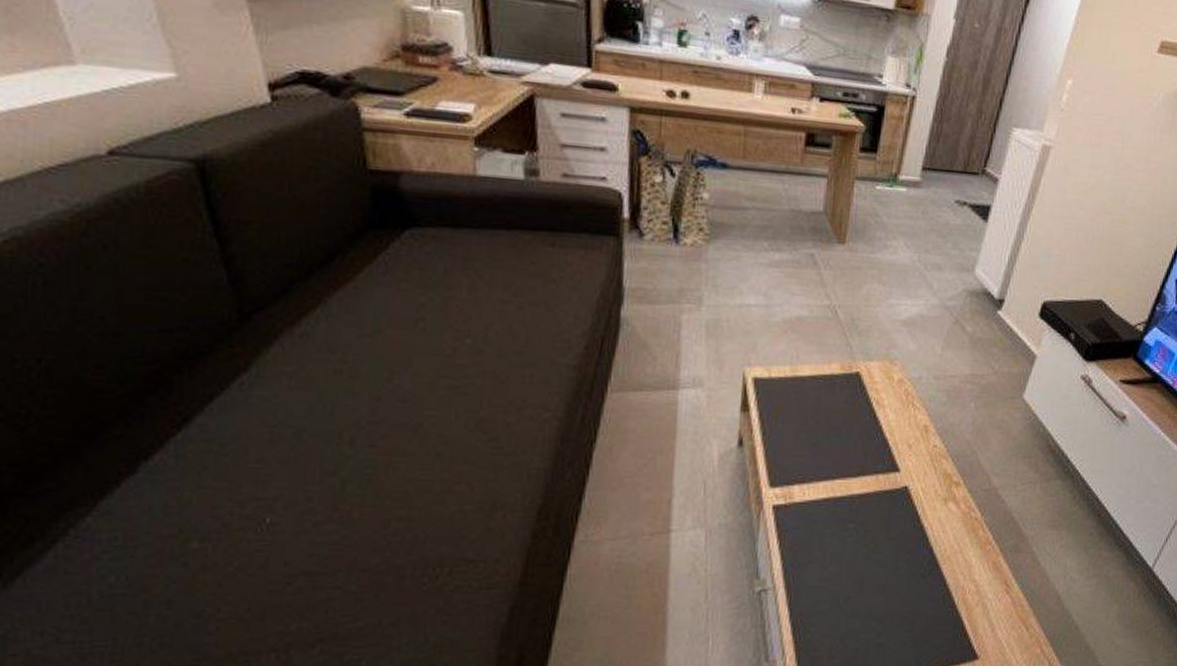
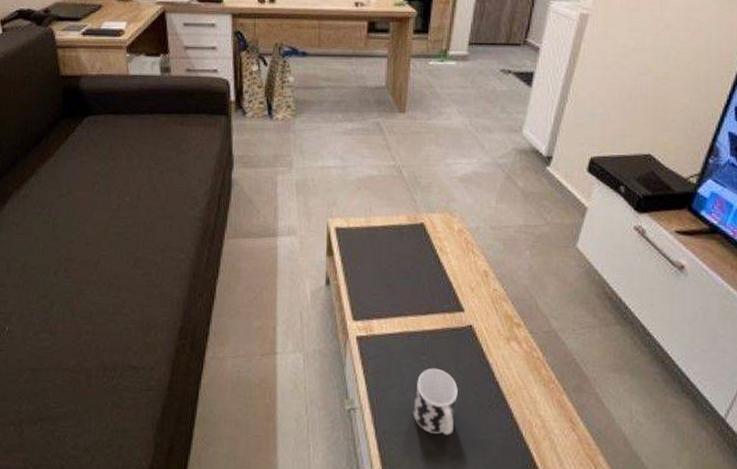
cup: none [835,536,888,611] -> present [413,368,458,435]

